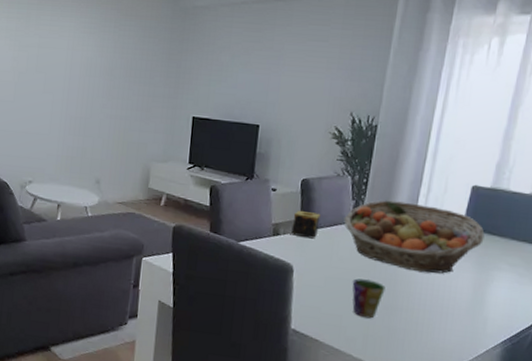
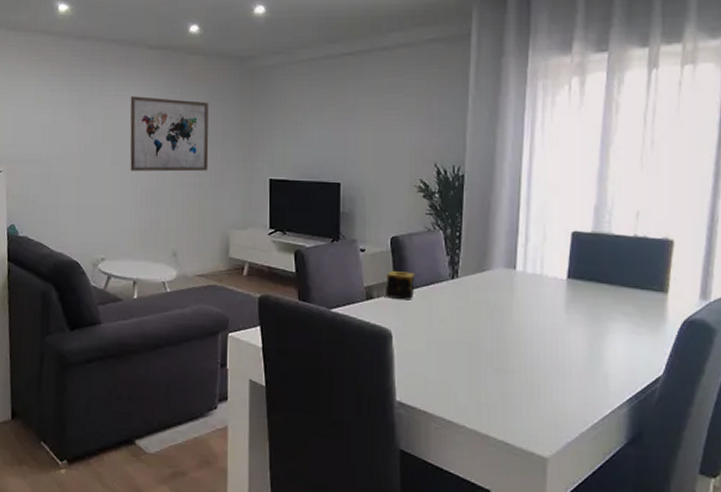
wall art: none [61,27,140,105] -> present [130,96,209,172]
fruit basket: present [344,200,485,274] -> none [440,253,592,330]
cup: present [351,278,386,319] -> none [457,340,493,384]

